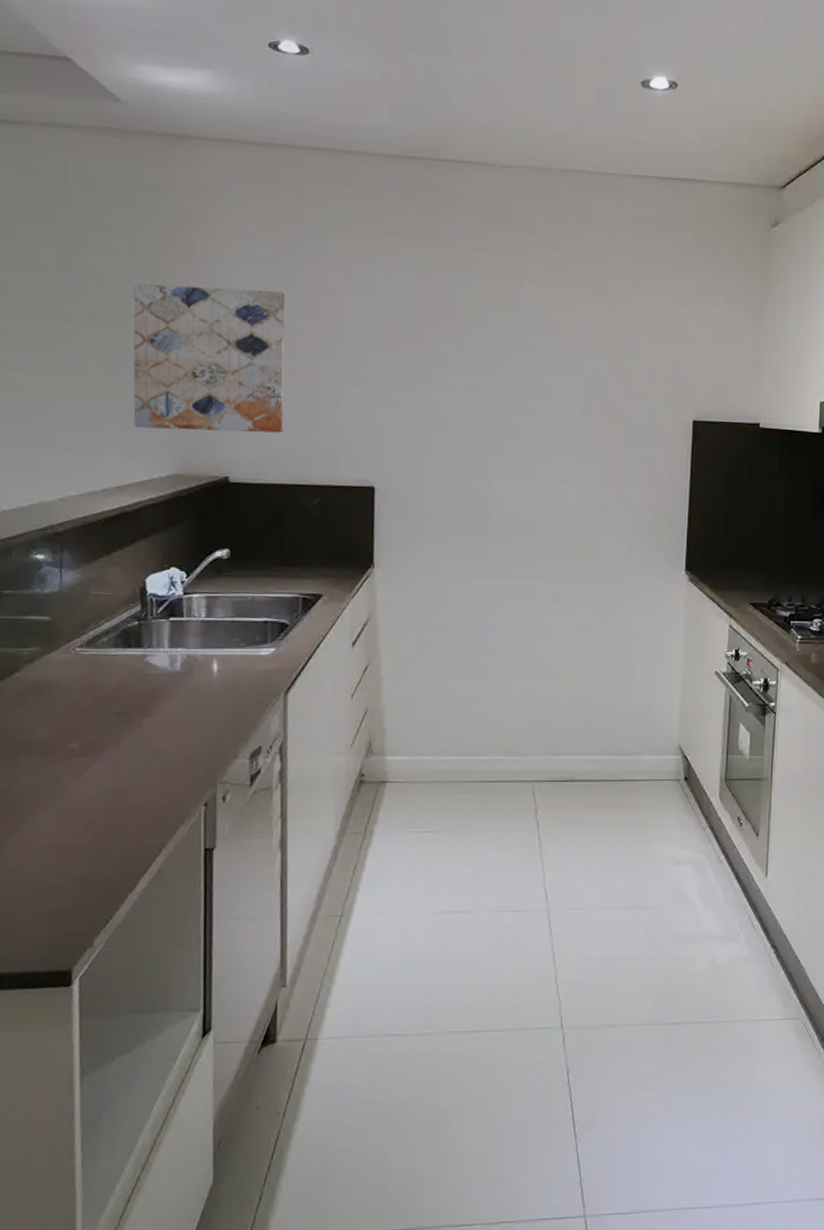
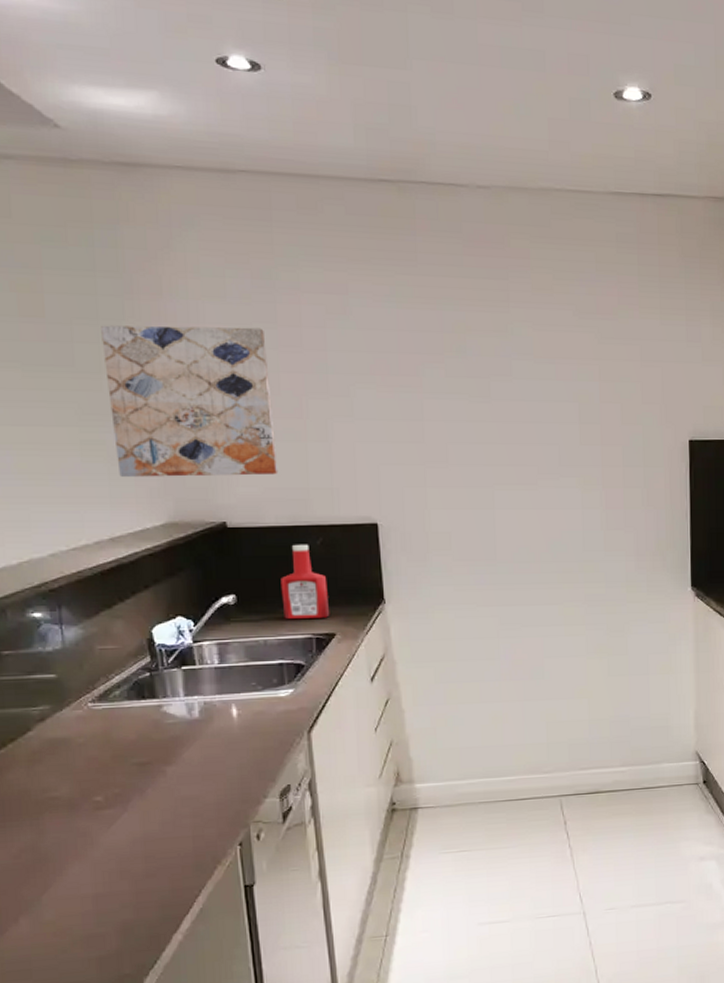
ketchup bottle: none [274,502,320,578] -> present [281,544,330,619]

